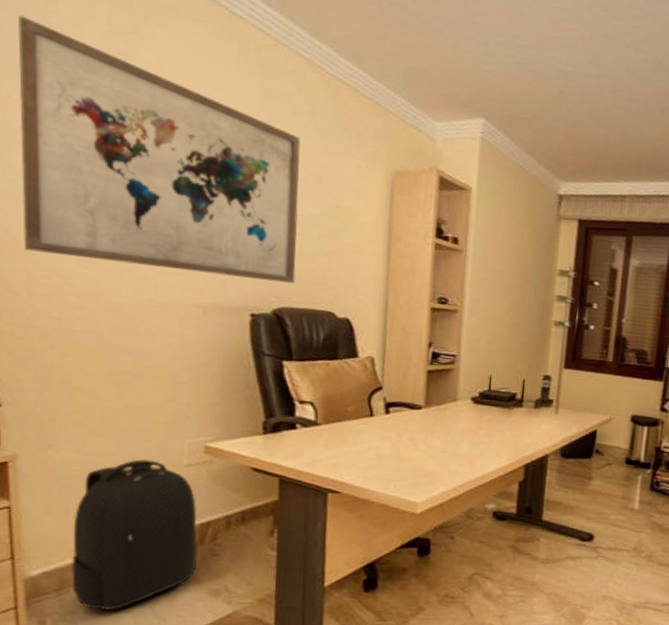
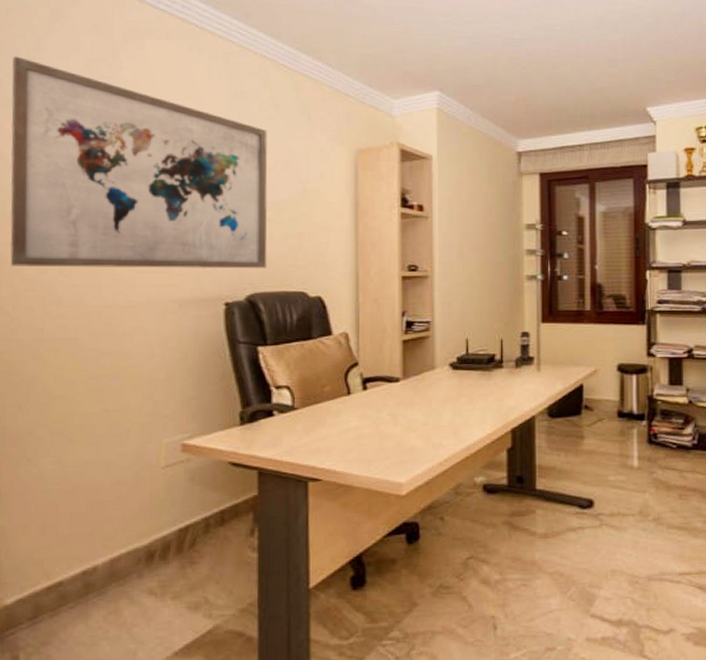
backpack: present [71,458,198,610] -> none [46,464,177,638]

